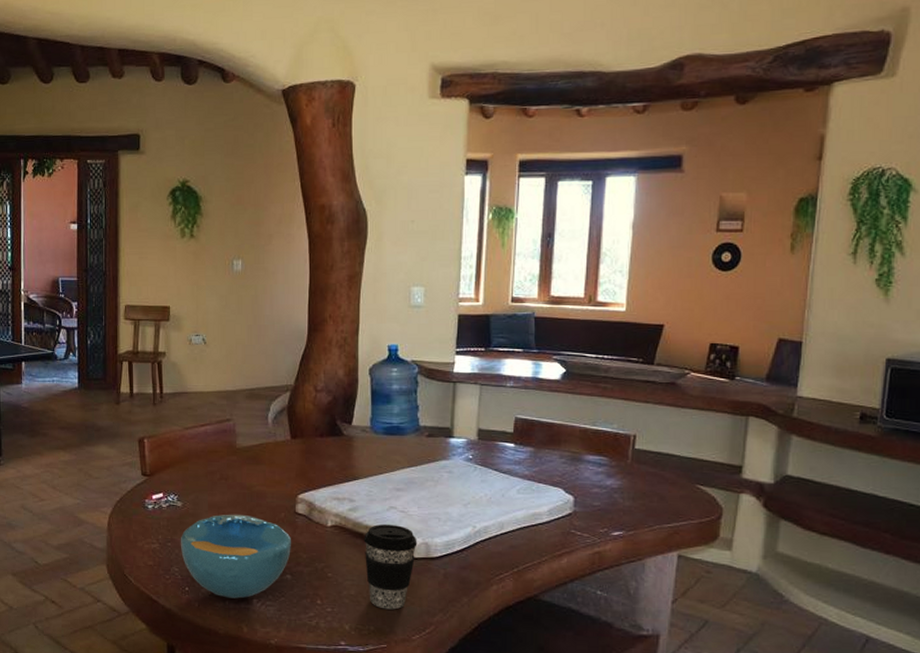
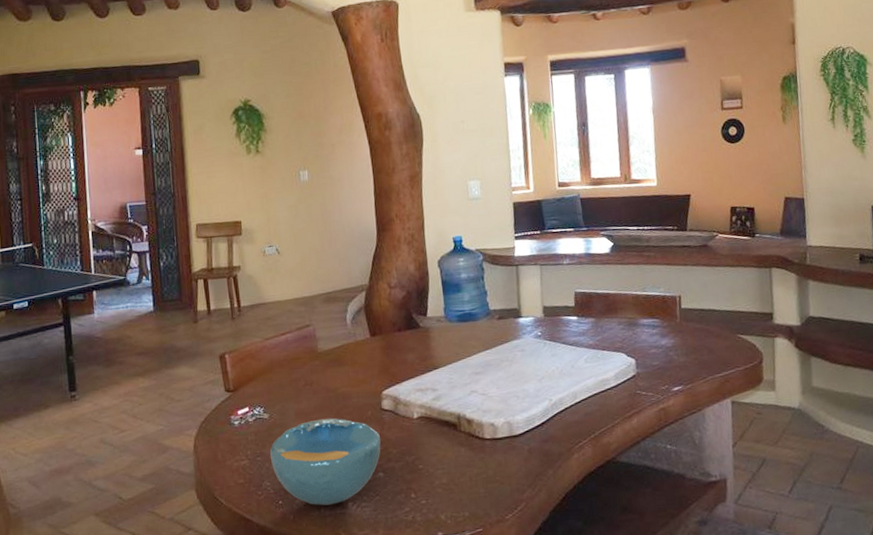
coffee cup: present [364,523,417,610] -> none [449,408,501,493]

